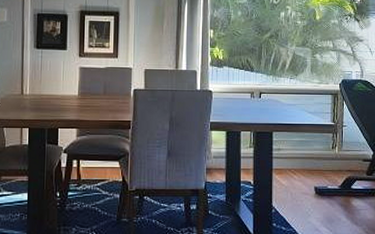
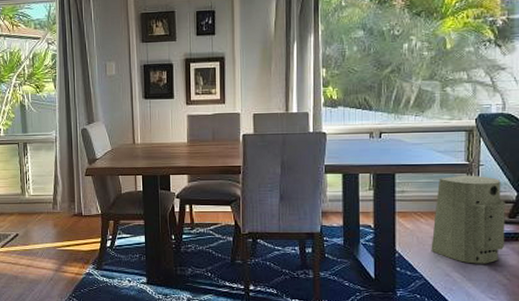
air purifier: none [303,135,364,219] -> present [431,175,505,264]

